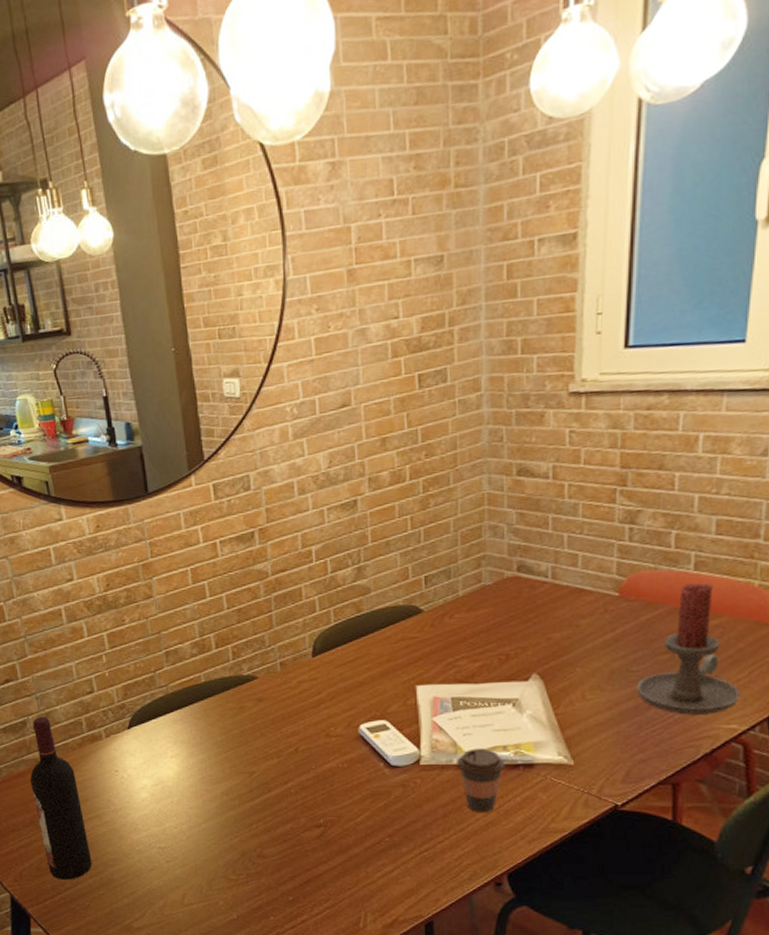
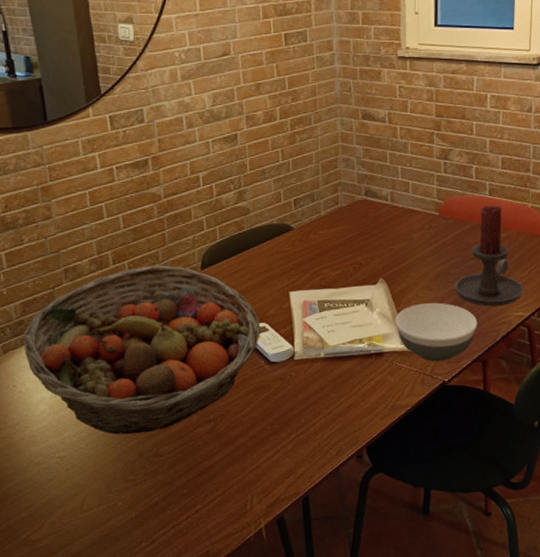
fruit basket: none [124,650,381,832] -> present [22,265,261,435]
coffee cup: present [457,748,505,812] -> none [324,342,362,397]
bowl: none [551,707,668,780] -> present [395,302,478,362]

